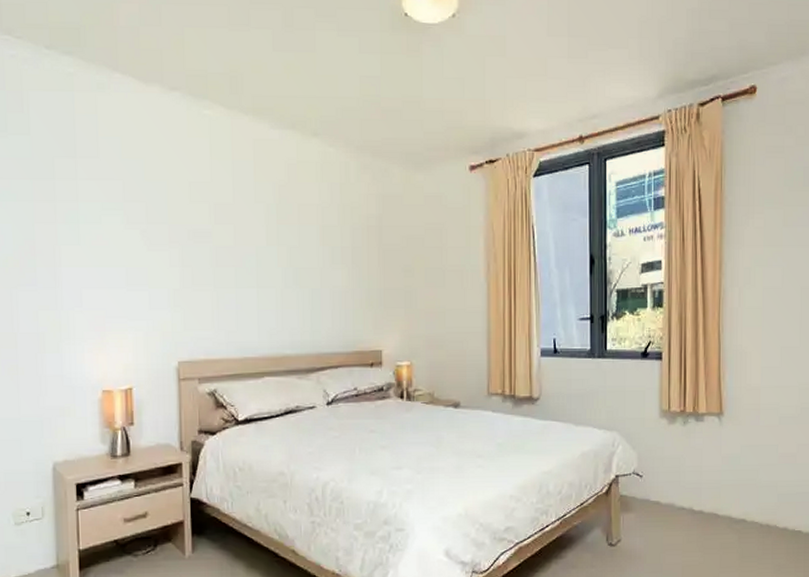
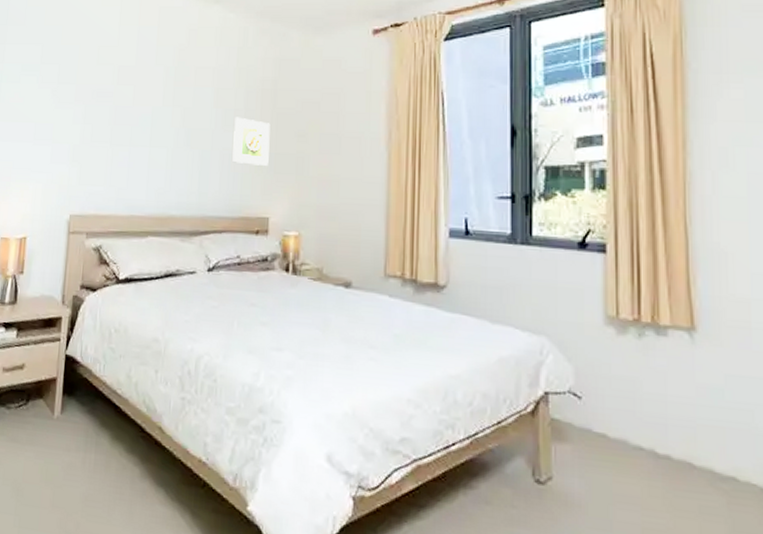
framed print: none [342,254,378,301] -> present [232,117,270,166]

